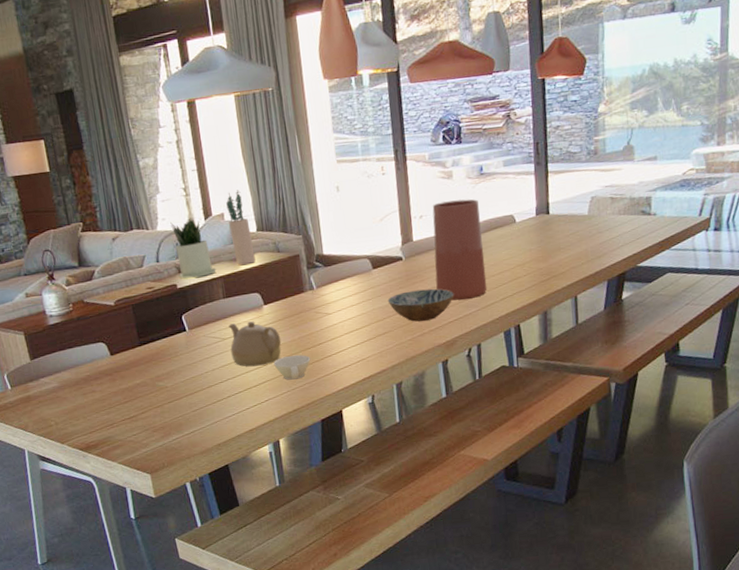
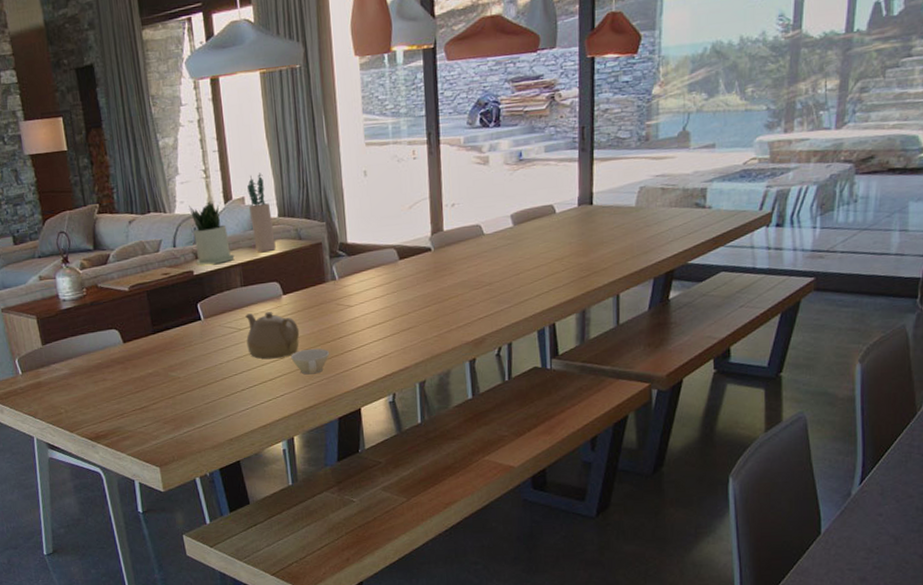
bowl: present [387,288,454,322] -> none [413,282,485,317]
vase: present [432,199,488,301] -> none [465,187,522,296]

